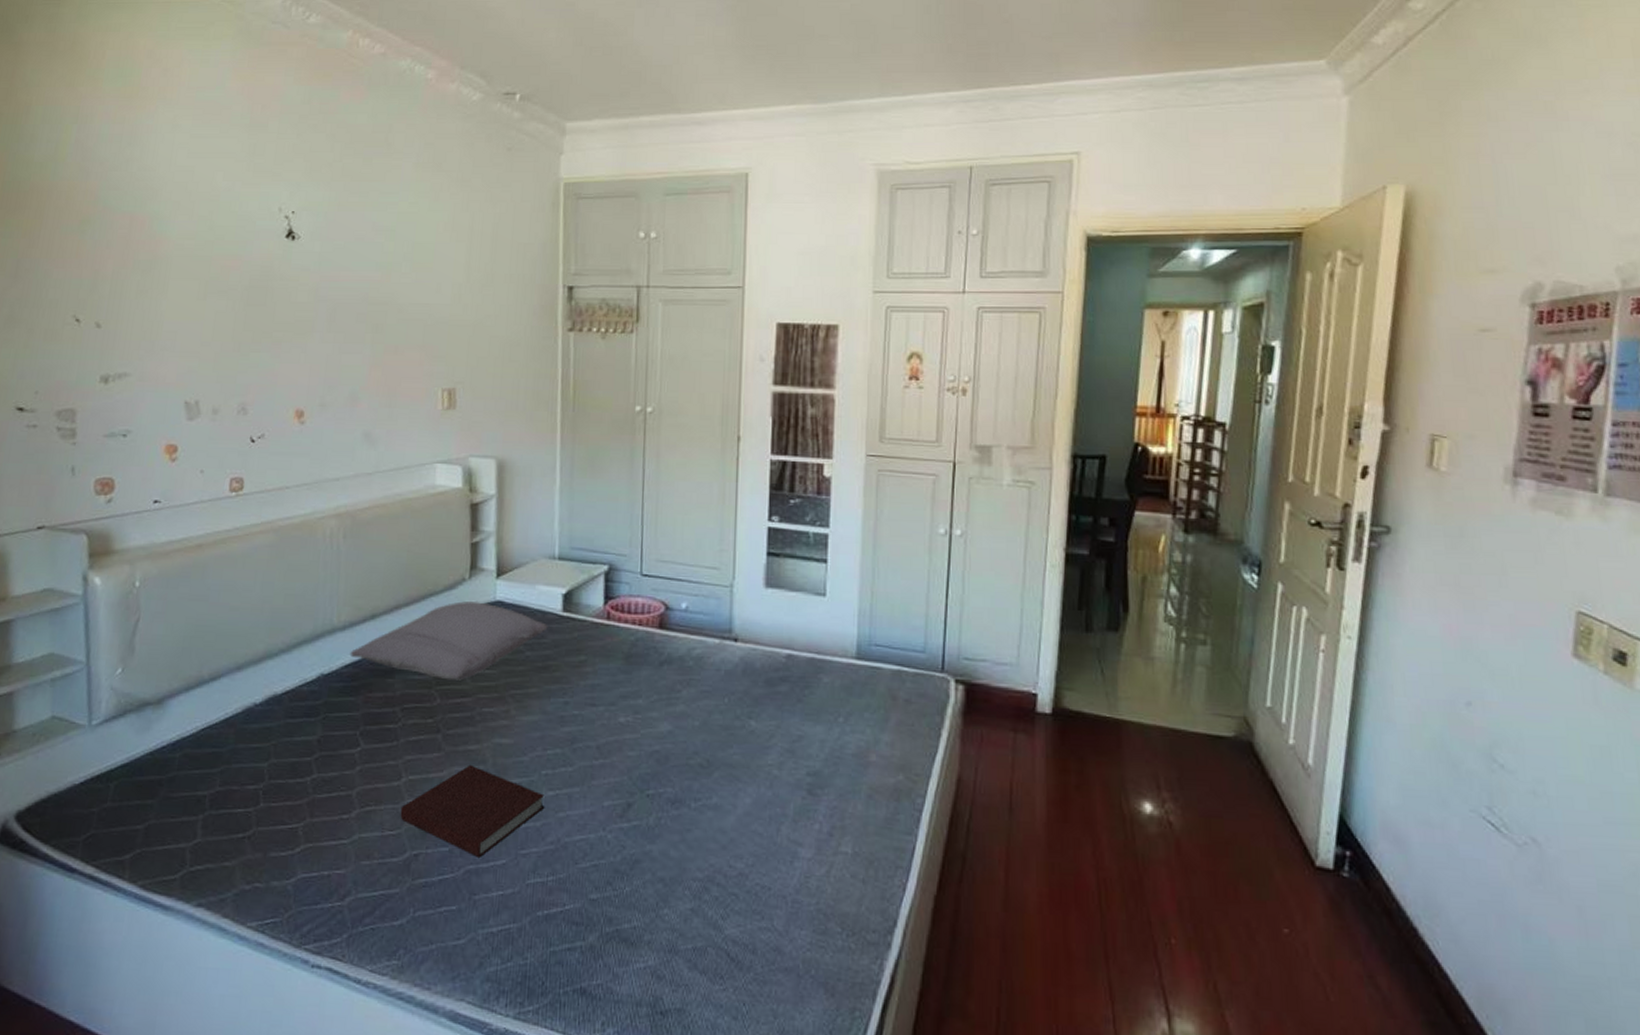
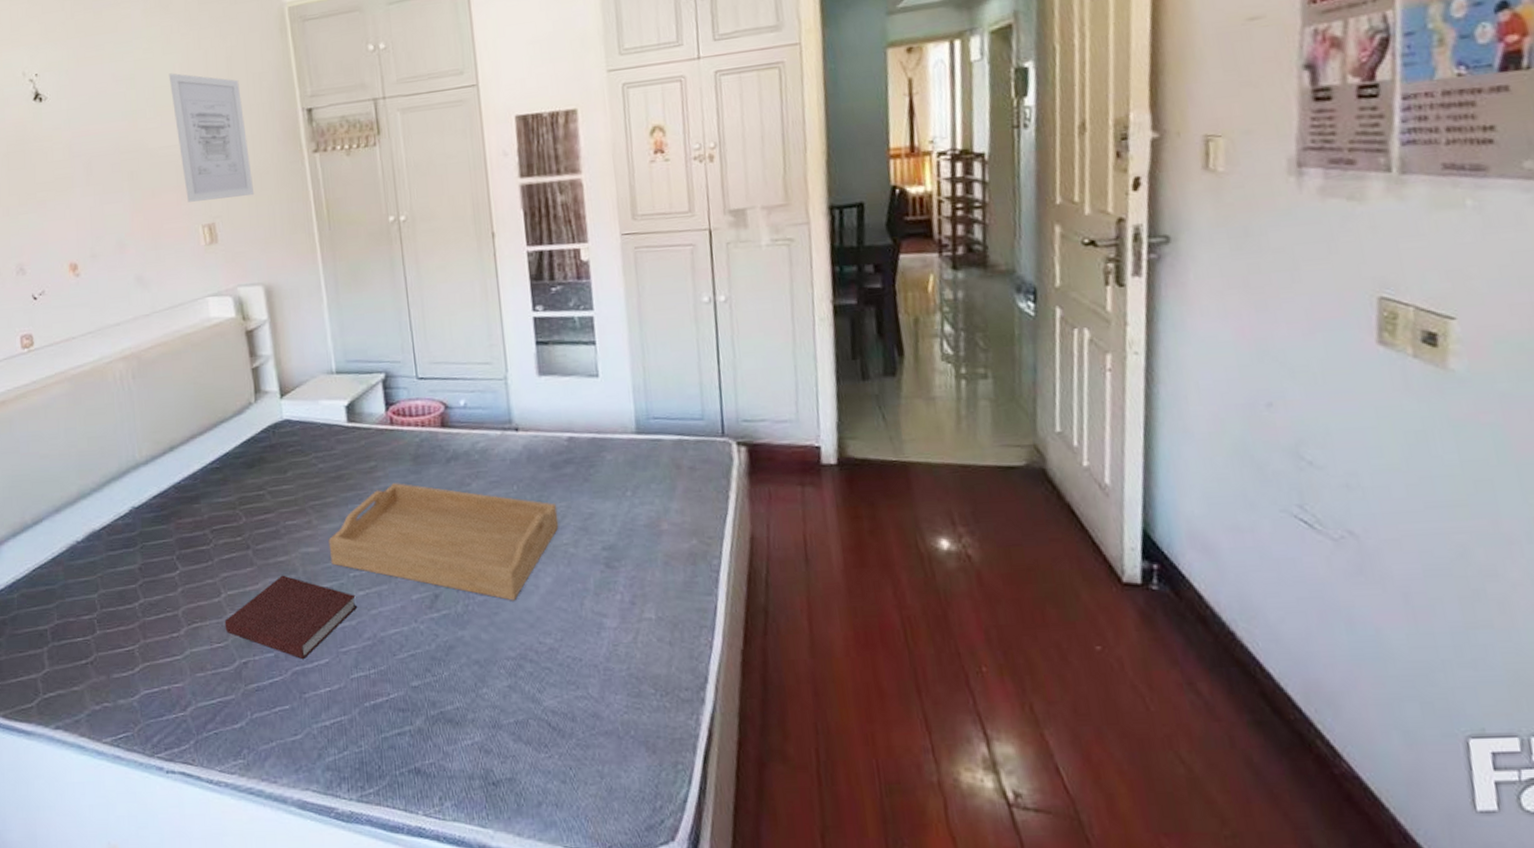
pillow: present [350,600,548,681] -> none [155,422,336,499]
wall art: none [430,231,503,366] -> present [168,73,255,202]
serving tray: none [523,681,766,819] -> present [328,483,559,601]

